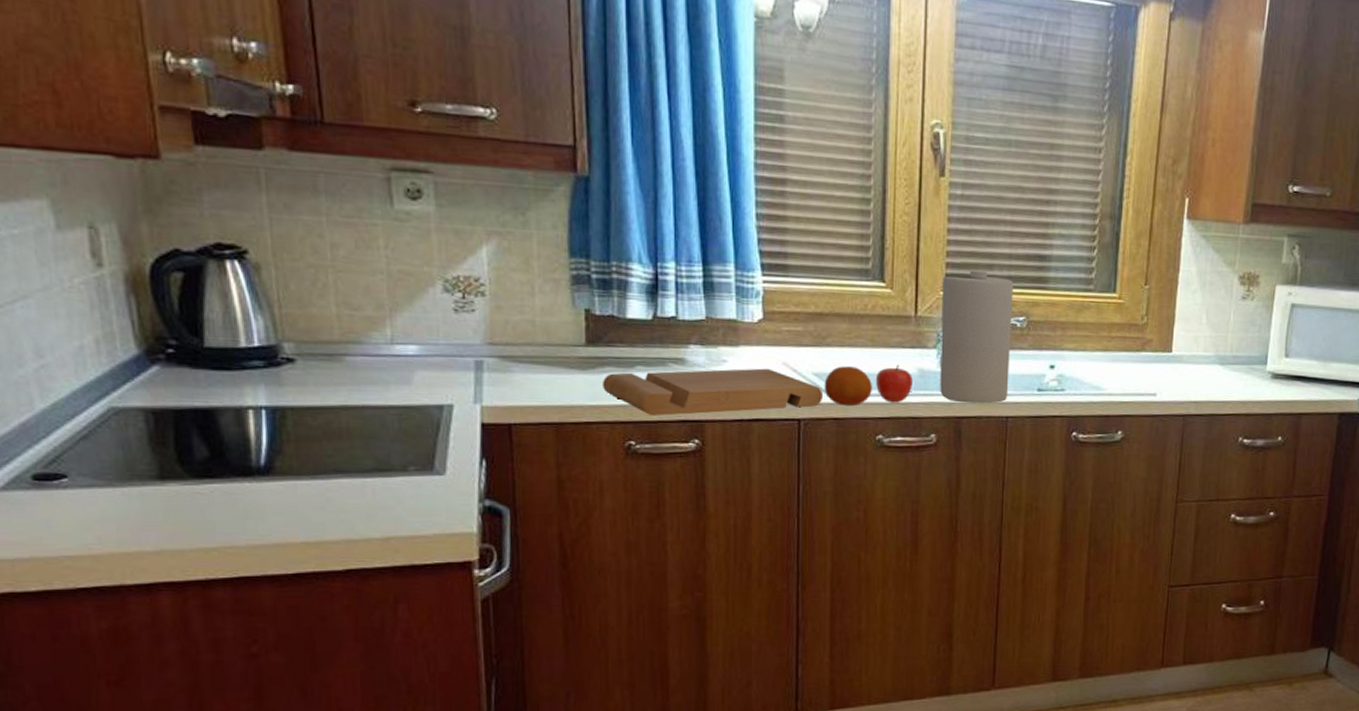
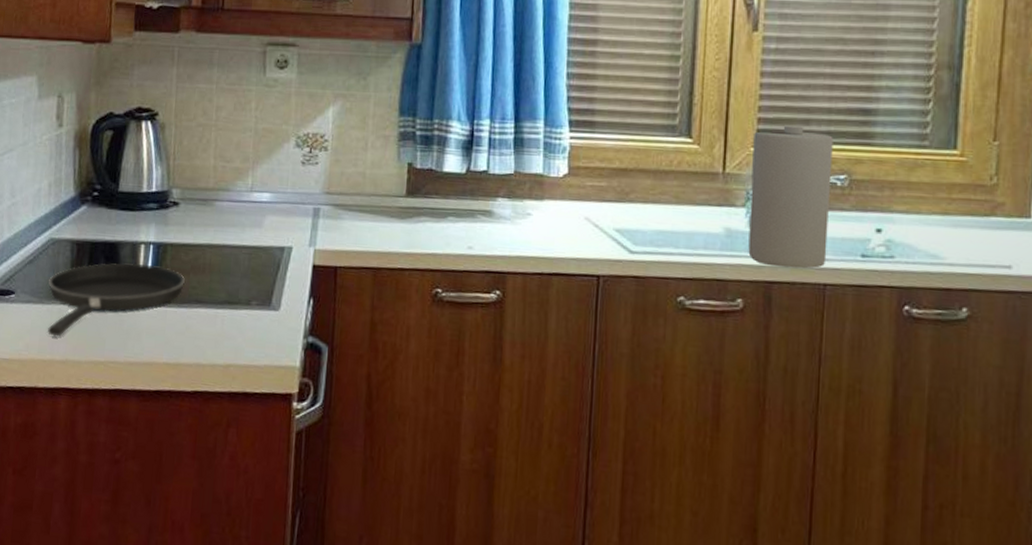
frying pan: none [118,431,316,523] -> present [48,263,185,336]
cutting board: present [603,368,824,416] -> none [417,222,624,266]
fruit: present [824,366,872,407] -> none [625,222,675,265]
fruit: present [875,364,913,403] -> none [678,223,719,264]

